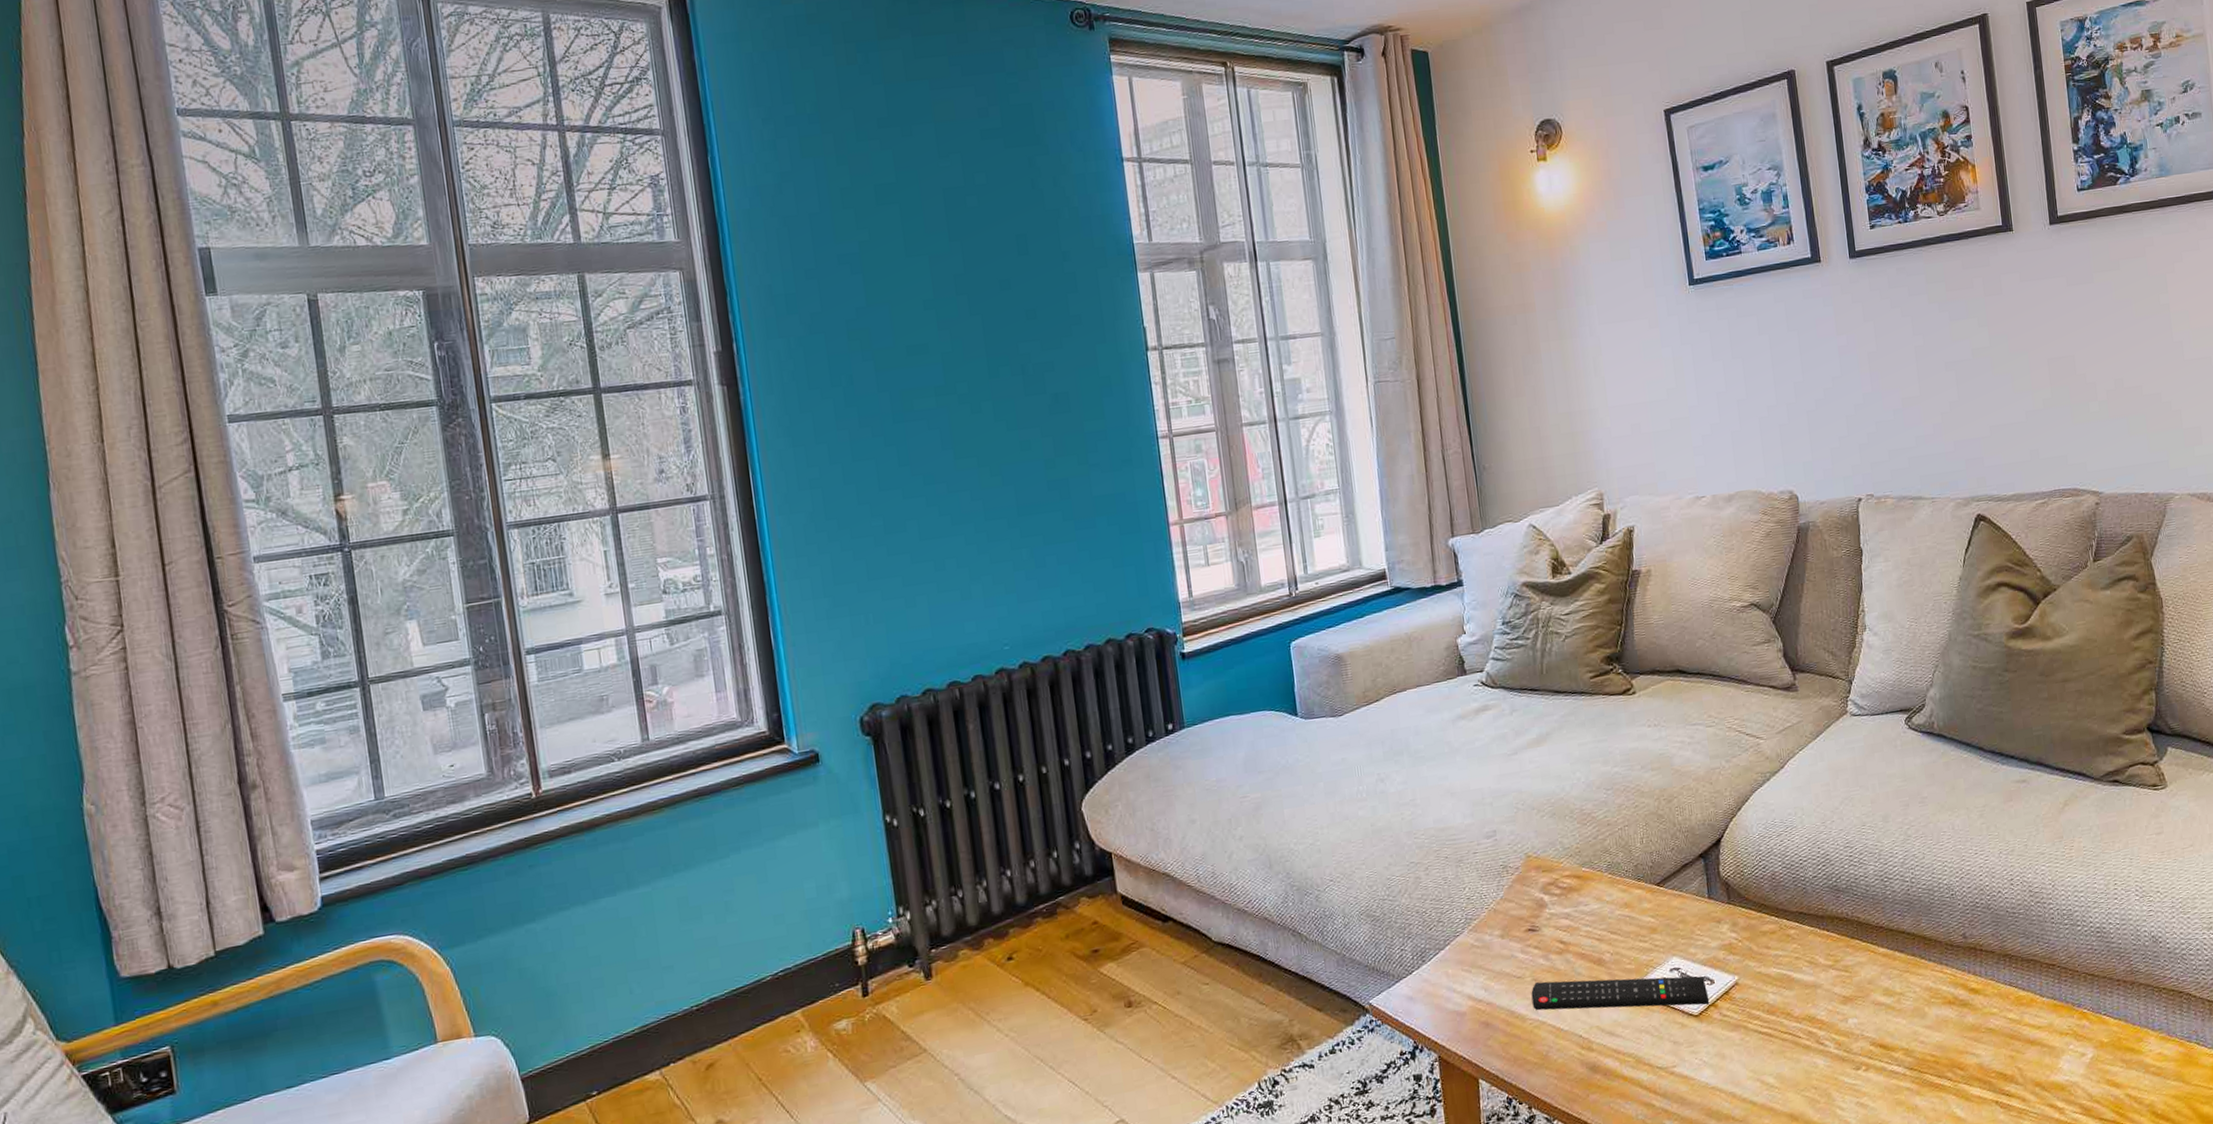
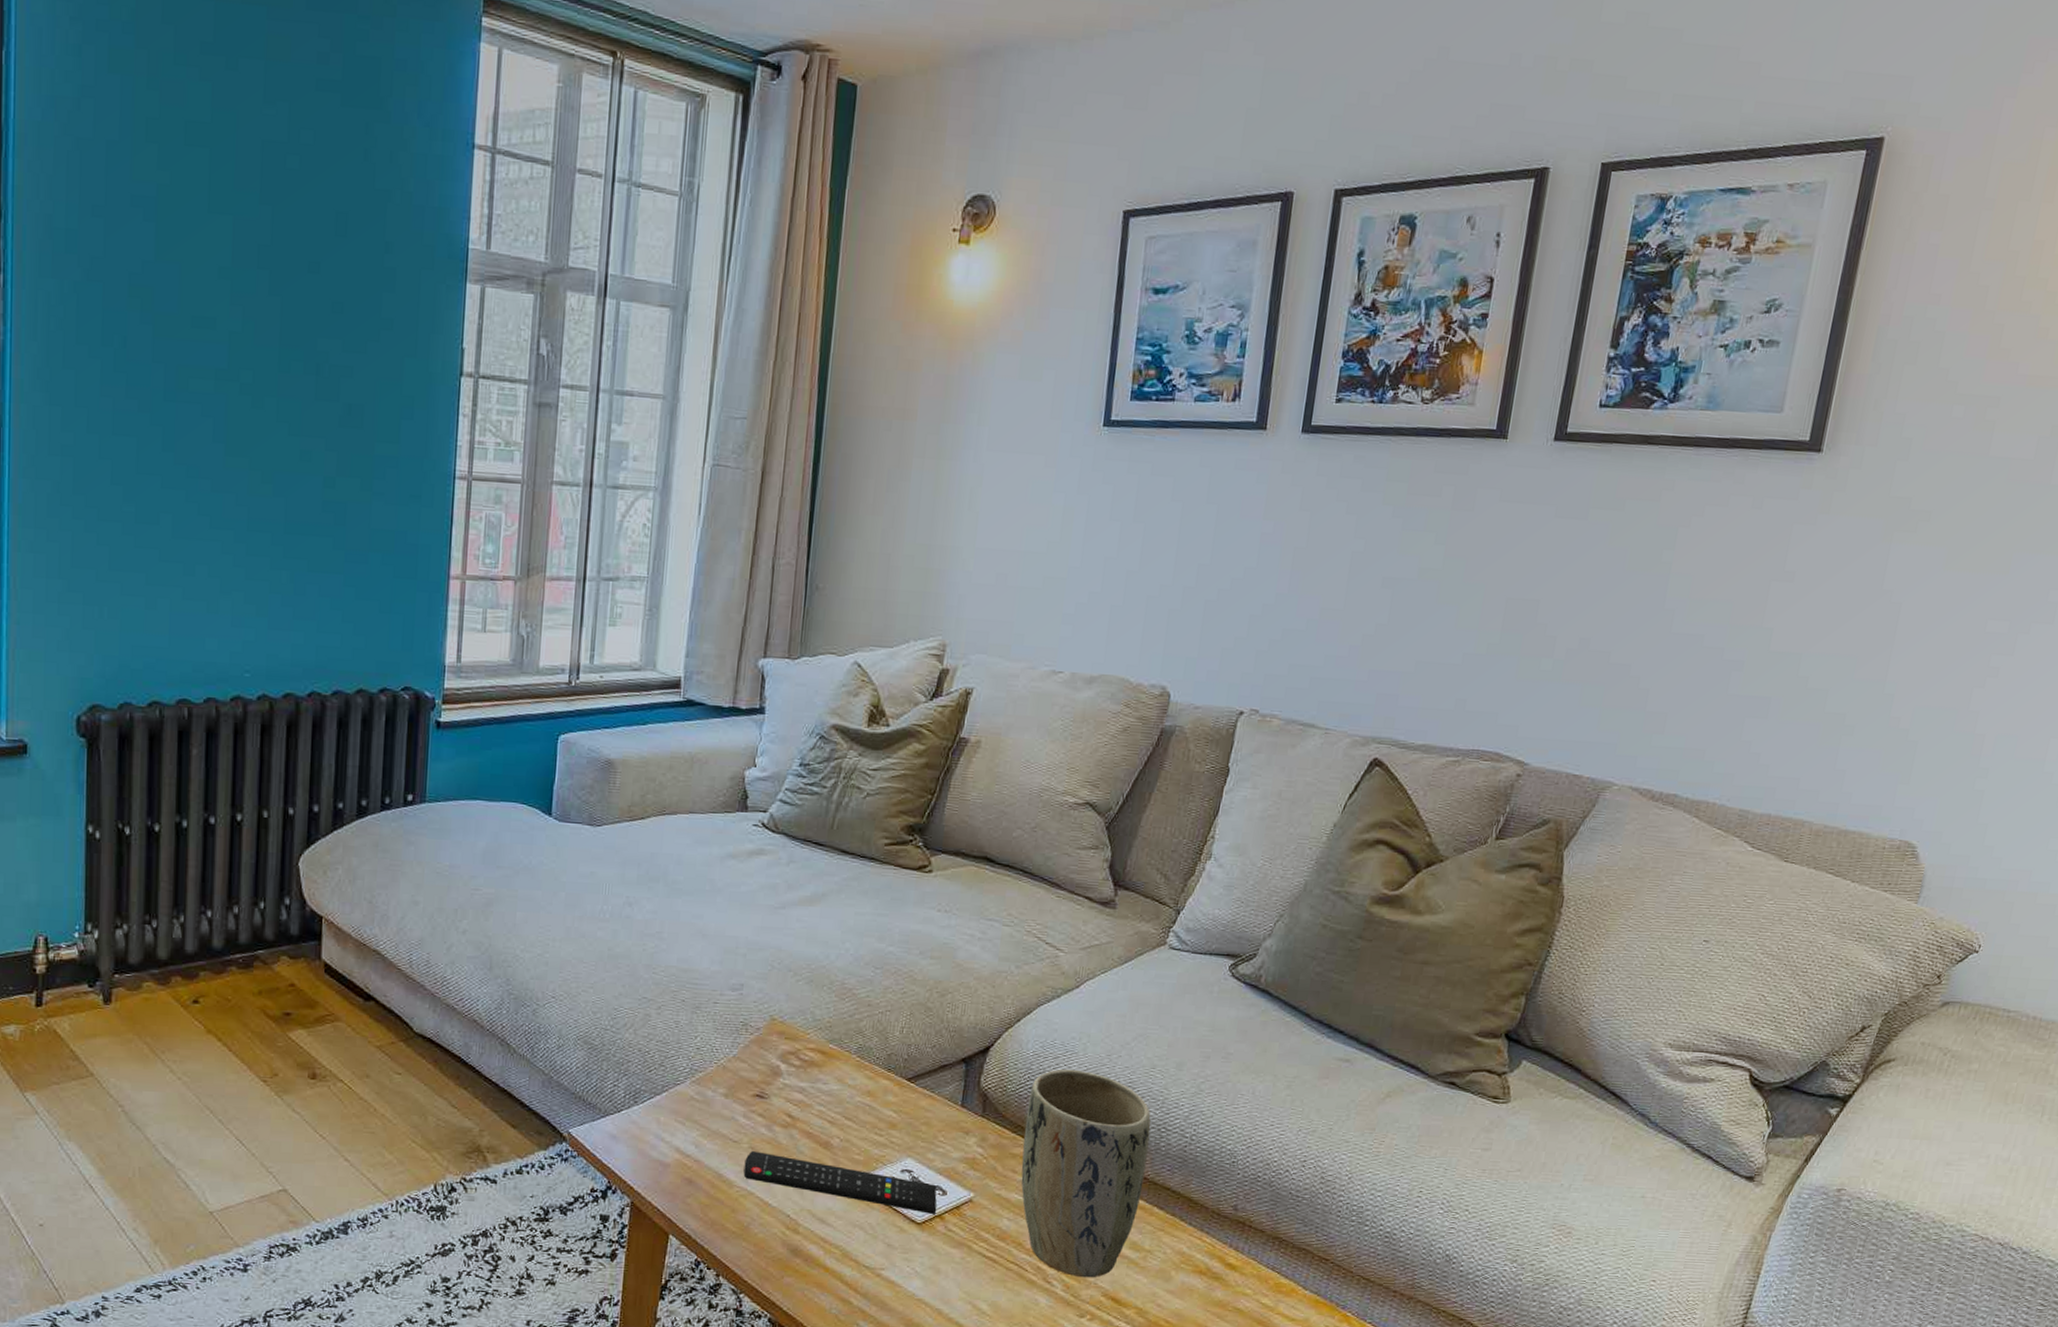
plant pot: none [1764,841,1882,1033] -> present [1021,1069,1151,1278]

